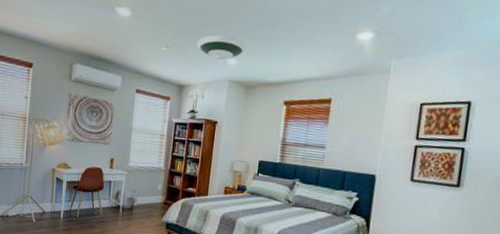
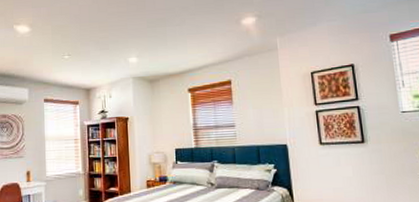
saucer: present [197,35,247,61] -> none [97,37,144,61]

